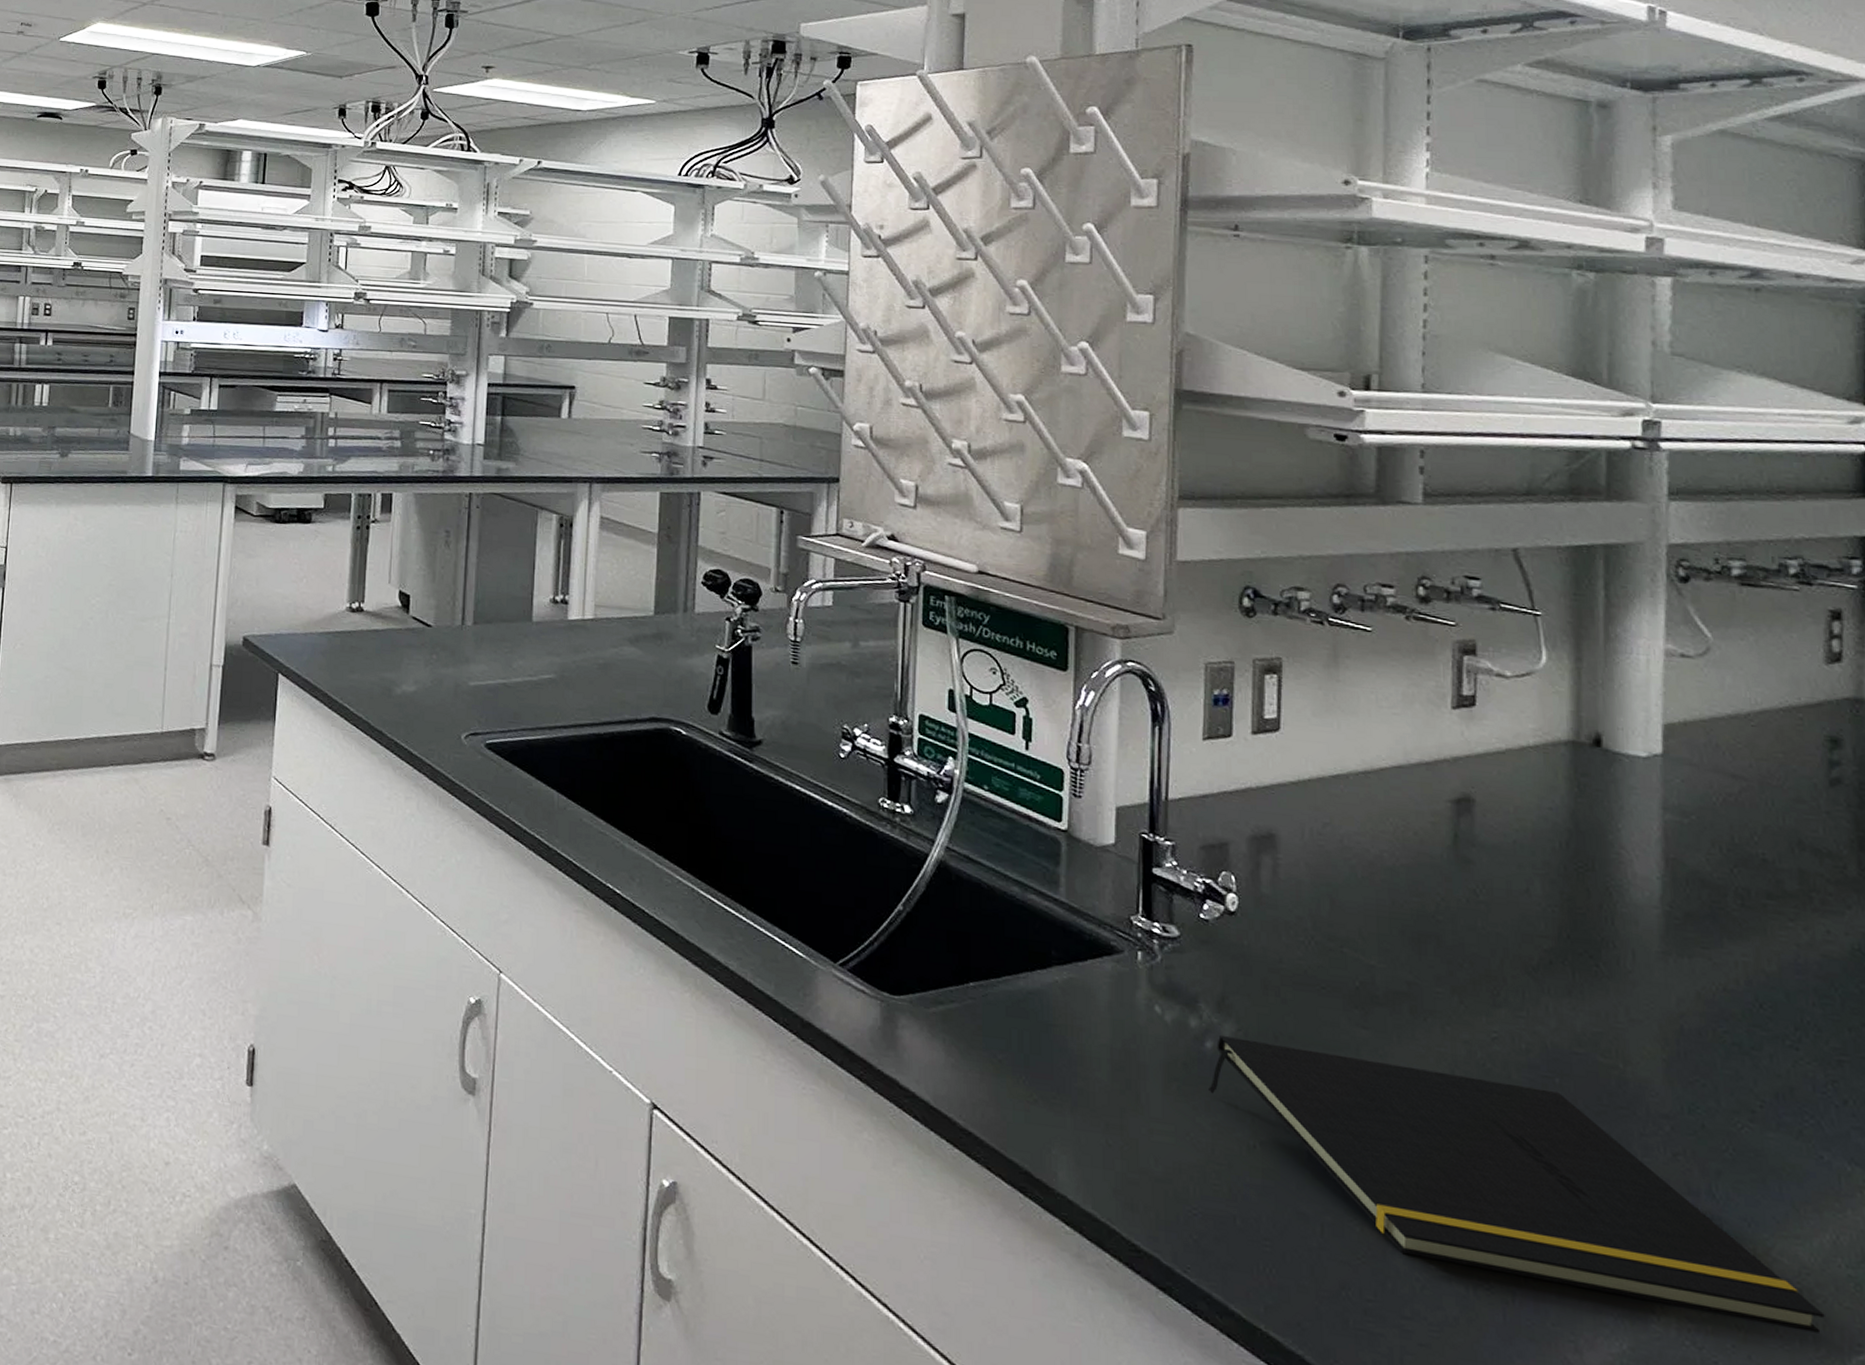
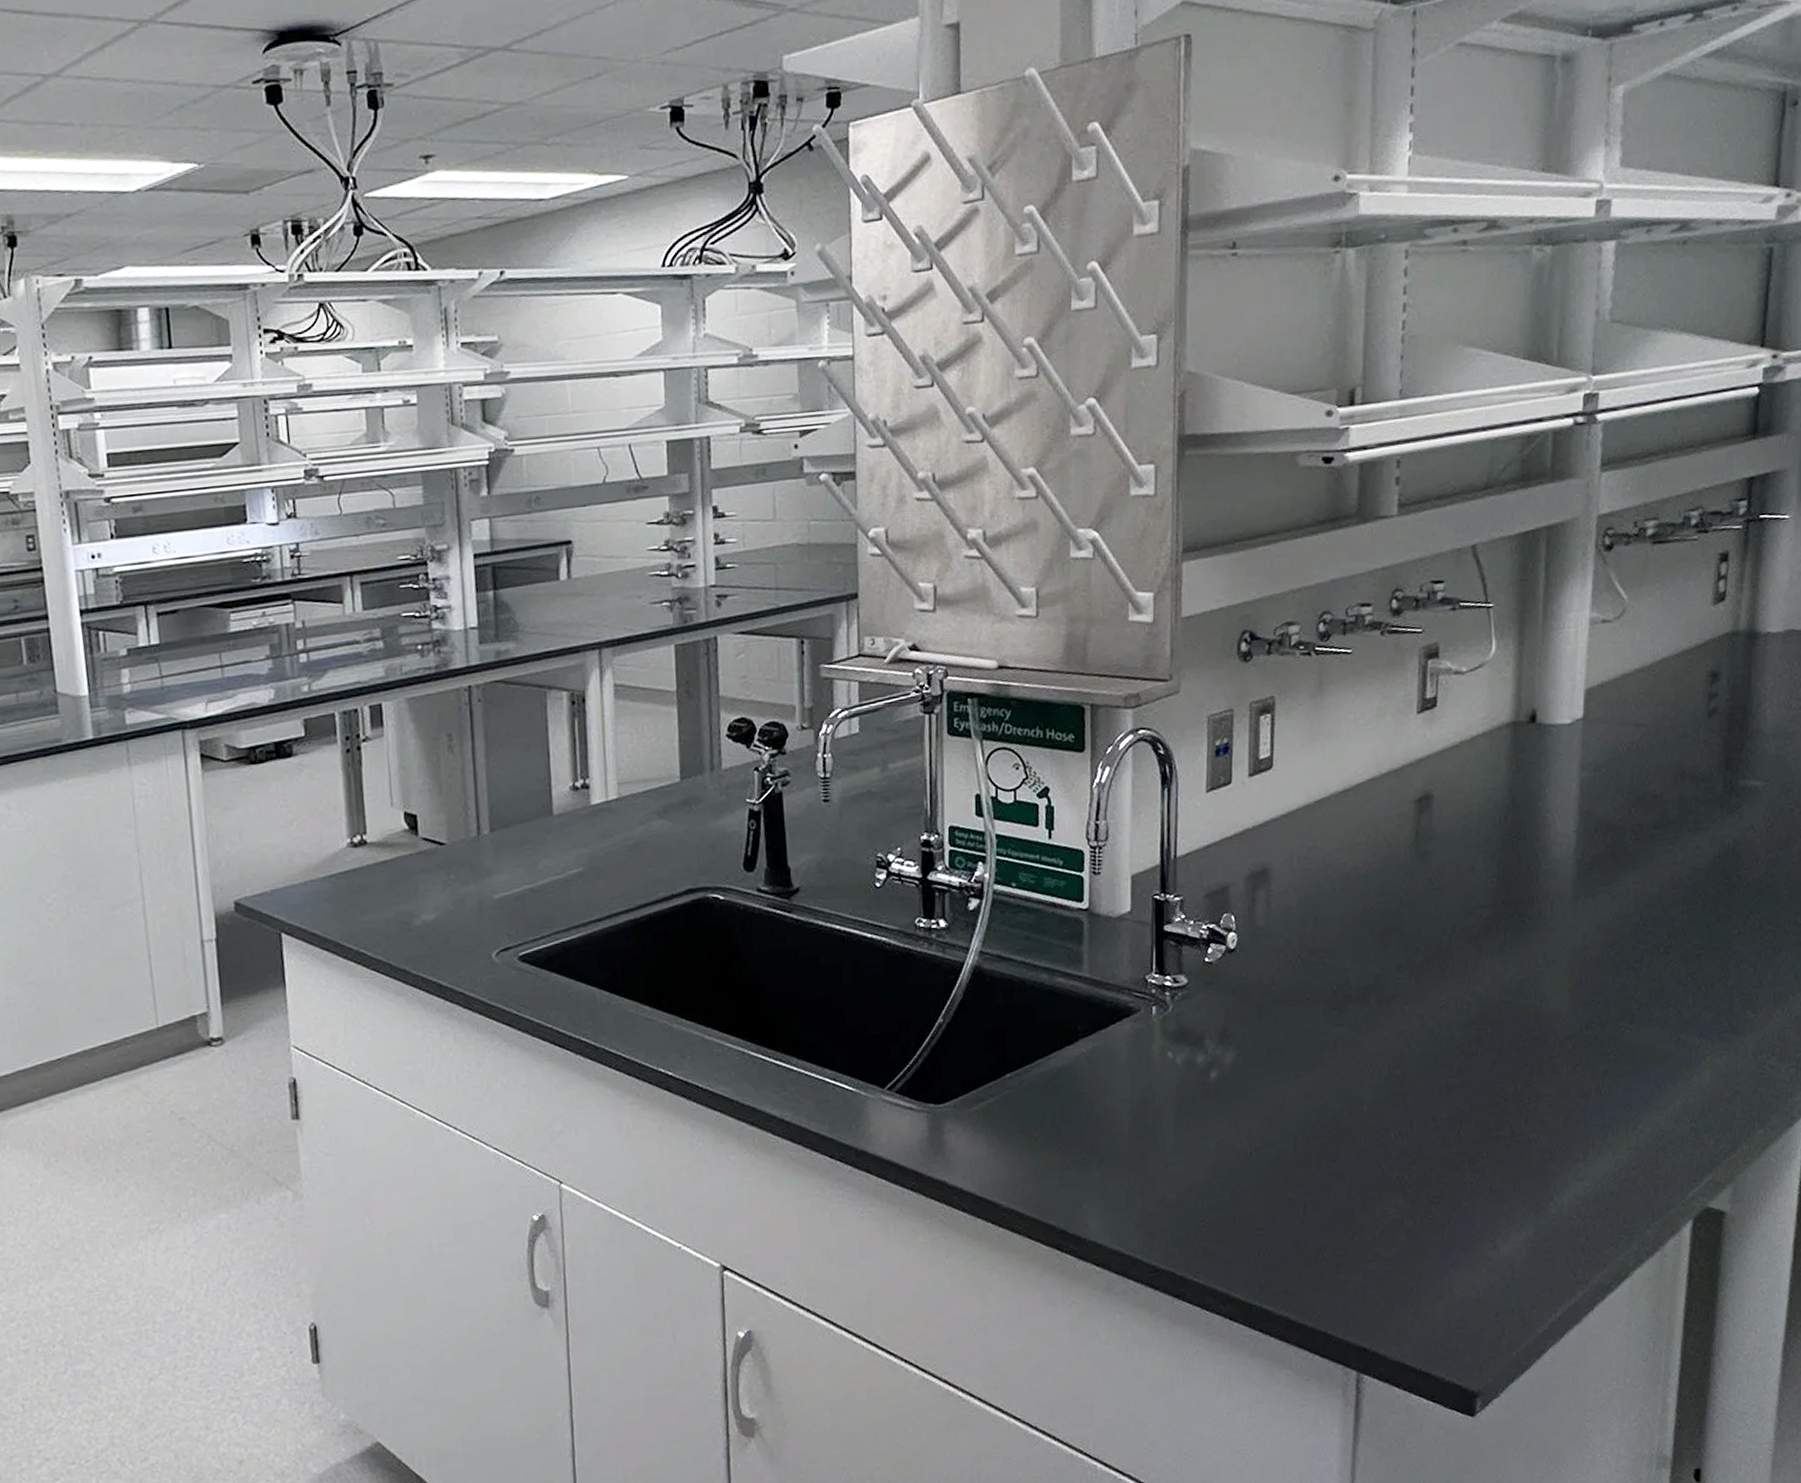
notepad: present [1209,1034,1825,1333] -> none [1213,1038,1673,1209]

